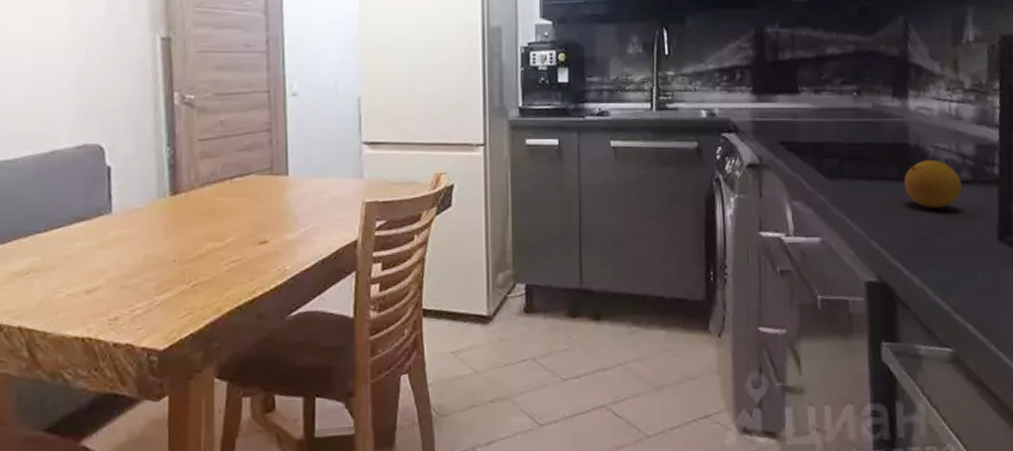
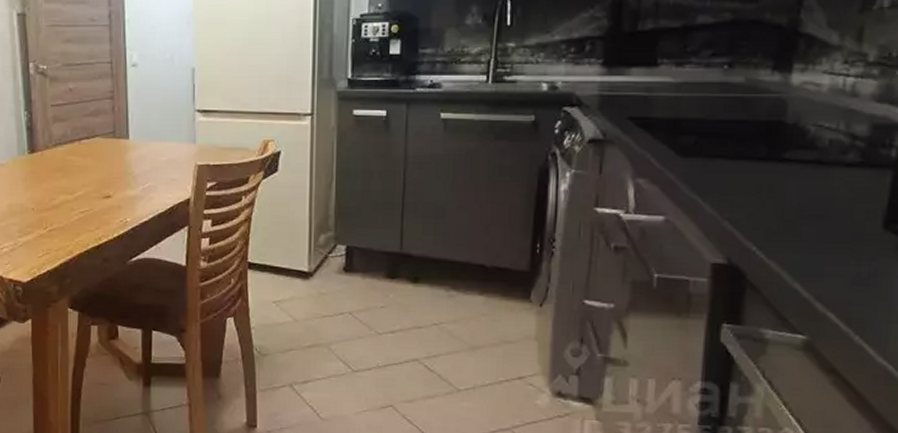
fruit: present [904,160,962,208] -> none [773,139,846,191]

